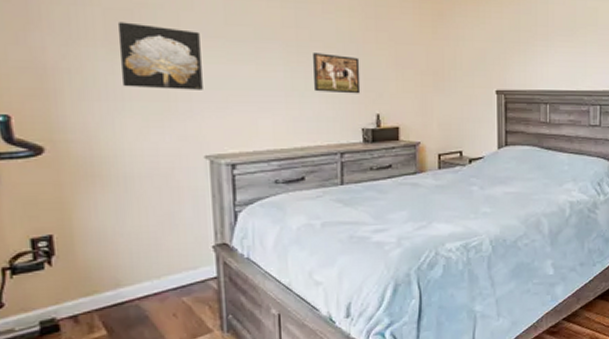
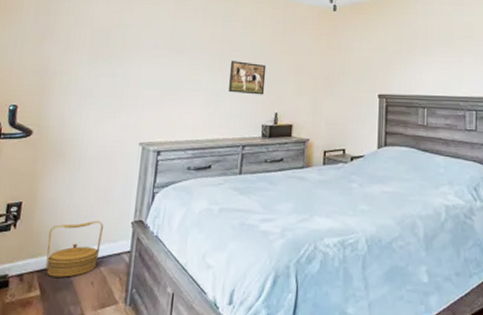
basket: none [101,247,177,314] -> present [45,220,103,278]
wall art: present [117,22,203,90] -> none [93,37,152,89]

